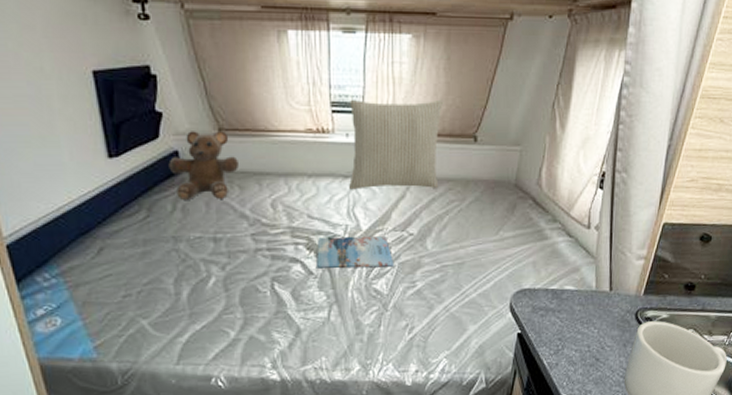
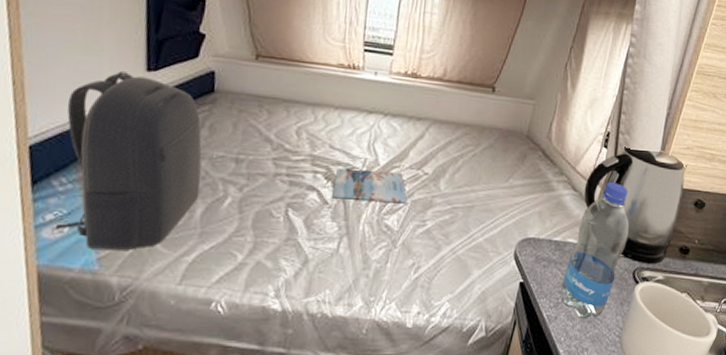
backpack: none [35,160,183,339] -> present [54,70,202,251]
teddy bear: present [168,131,240,200] -> none [203,54,272,122]
pillow: present [349,99,444,190] -> none [372,41,468,132]
bottle: none [561,223,631,363] -> present [561,181,630,319]
kettle: none [580,183,692,304] -> present [583,144,688,265]

